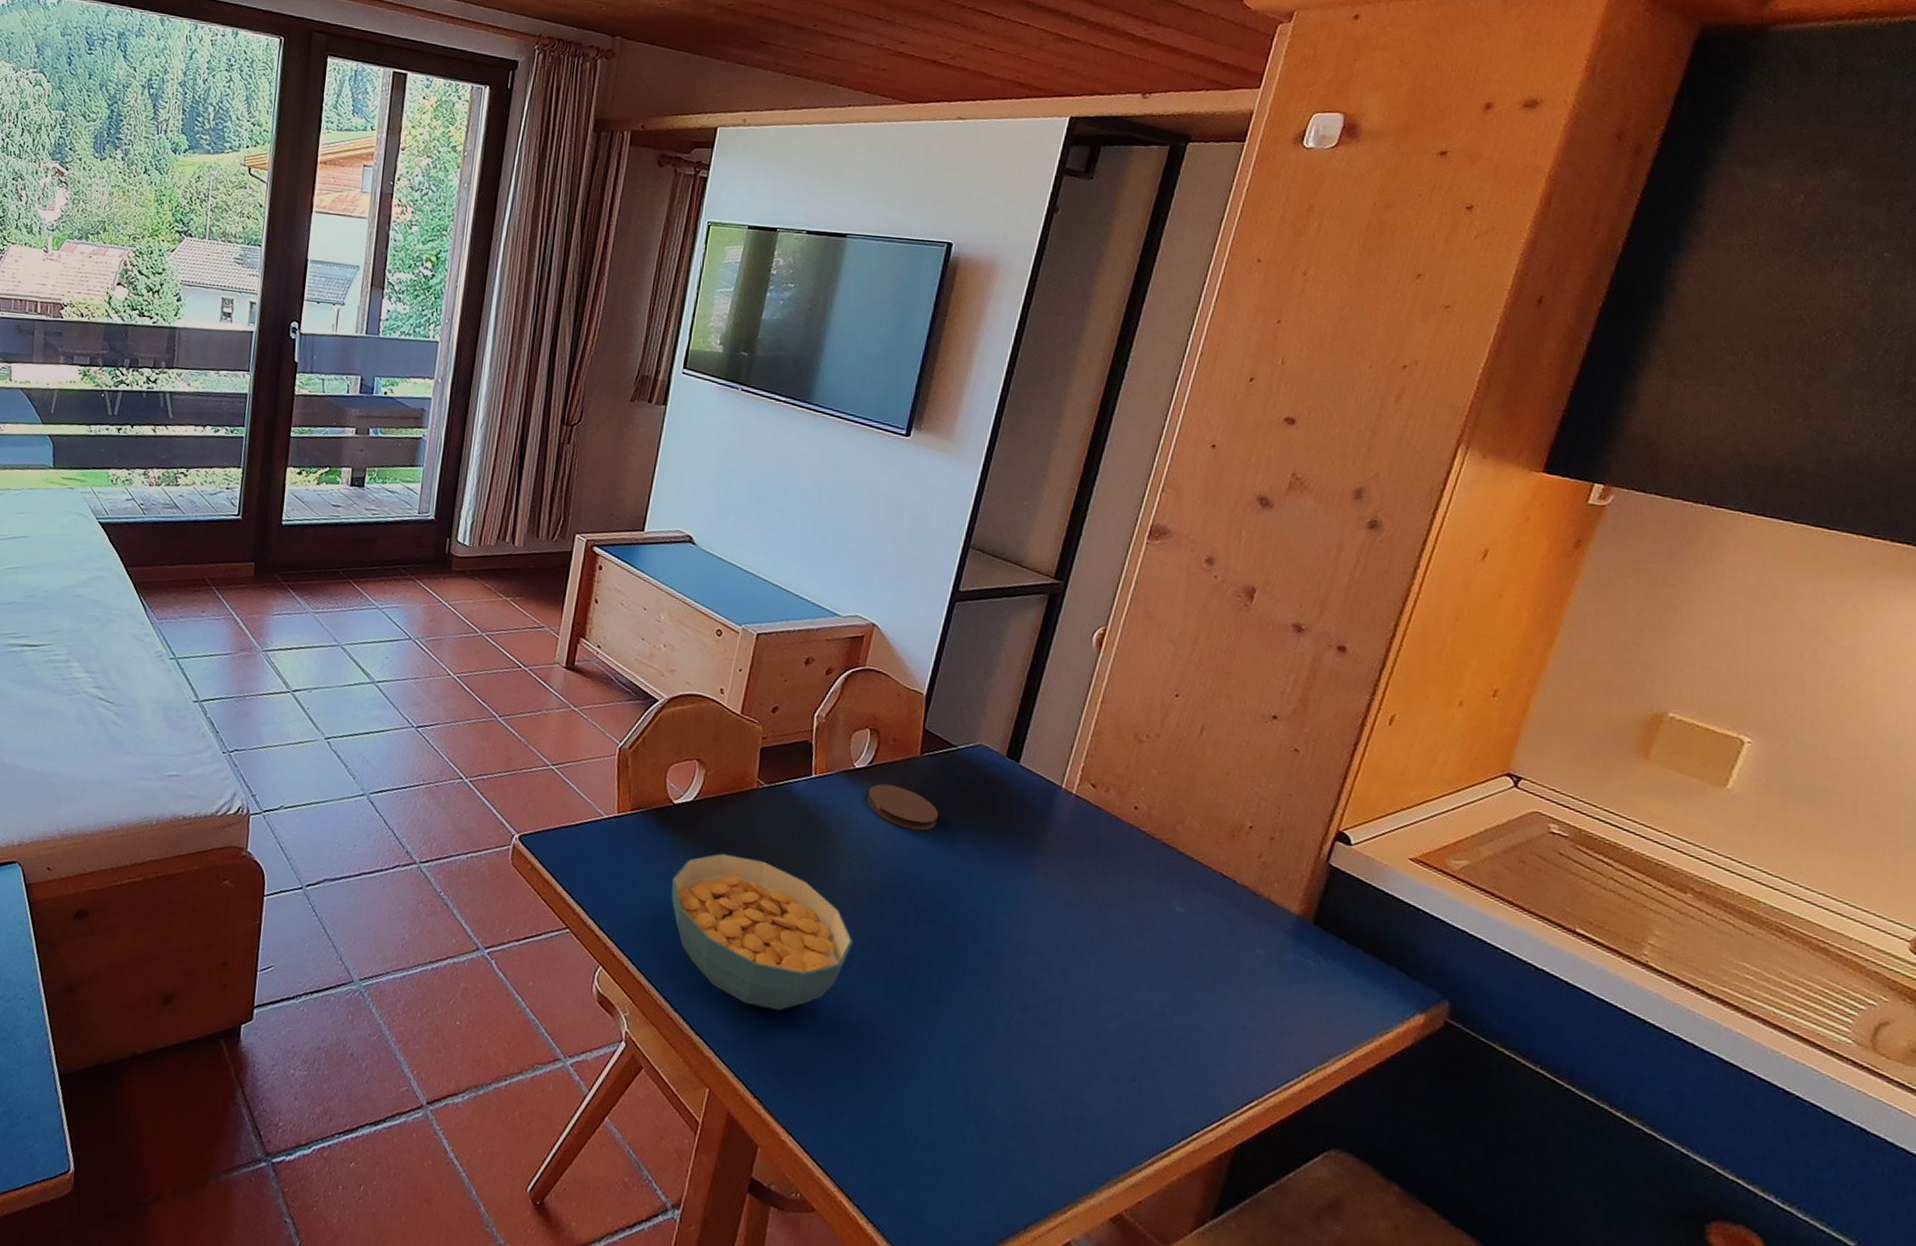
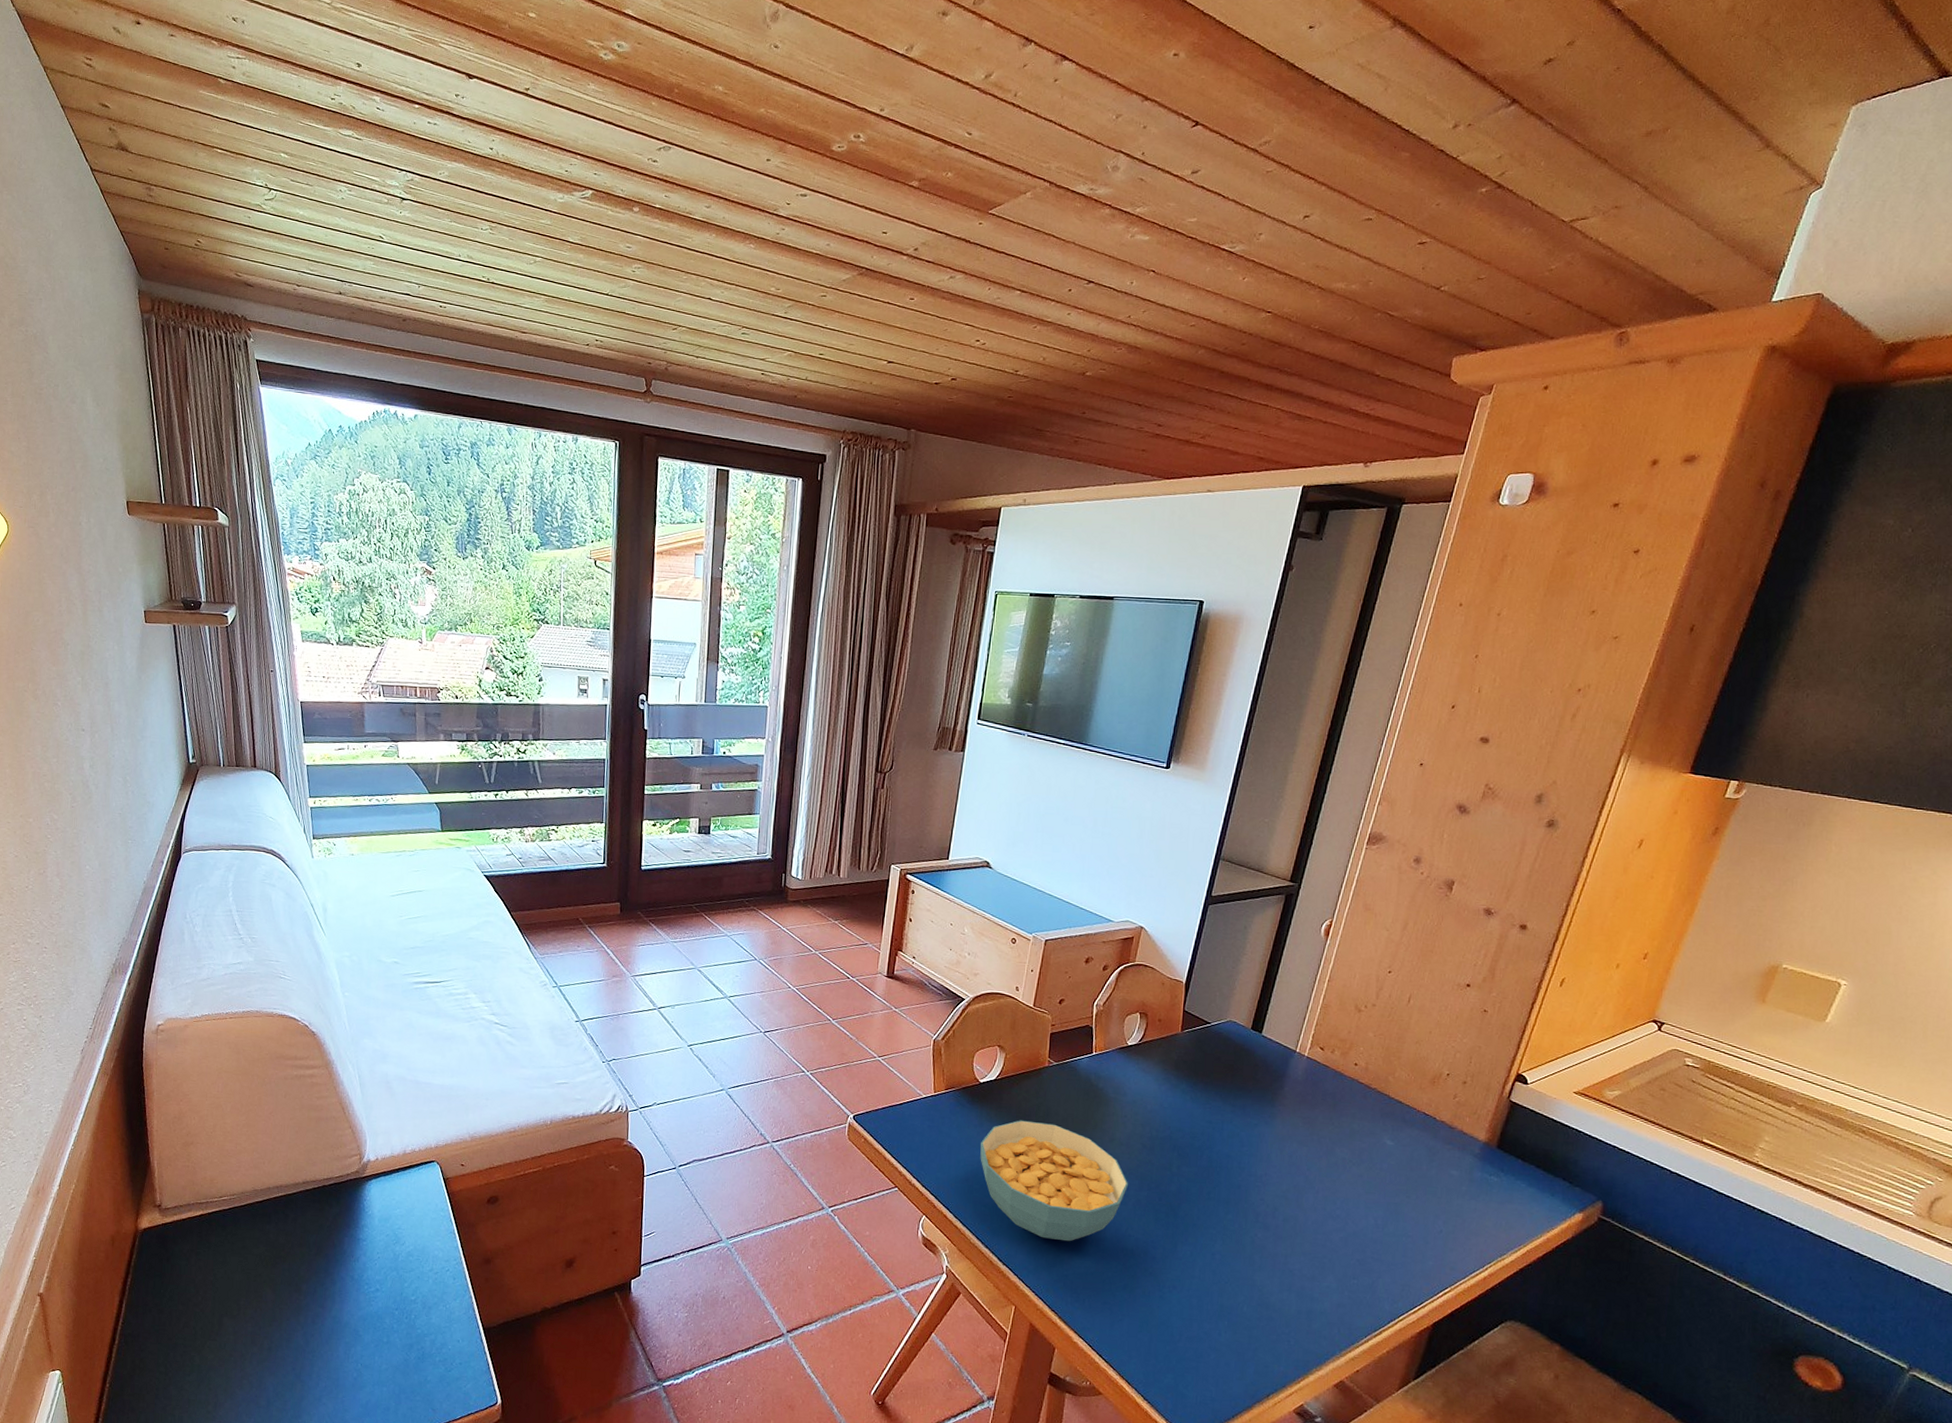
coaster: present [866,784,938,831] -> none [1137,1057,1196,1093]

